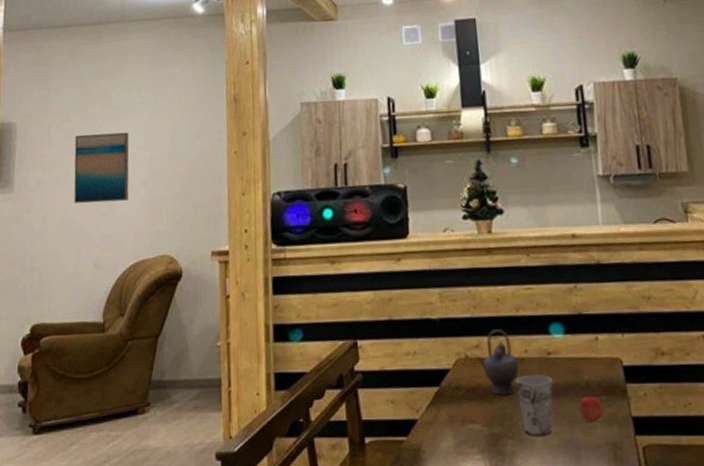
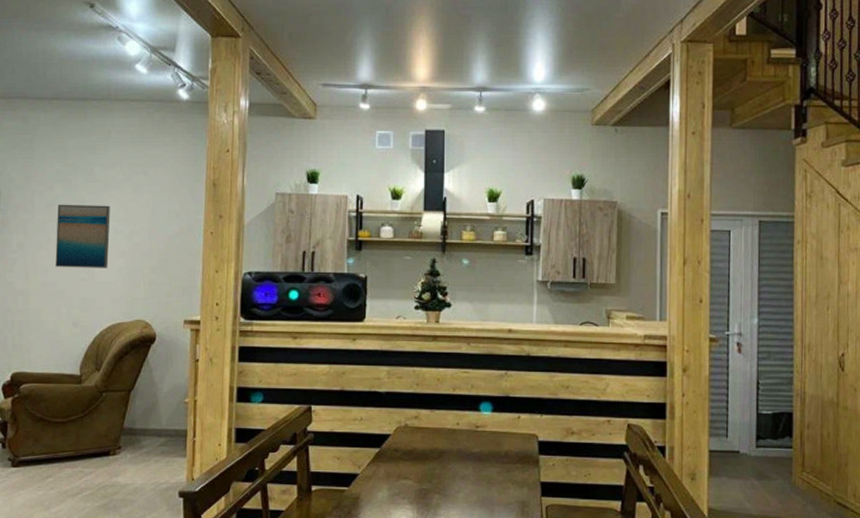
teapot: present [476,329,519,395] -> none [414,404,450,458]
cup: present [516,375,553,436] -> none [447,444,478,493]
apple: present [579,392,604,421] -> none [498,460,518,484]

